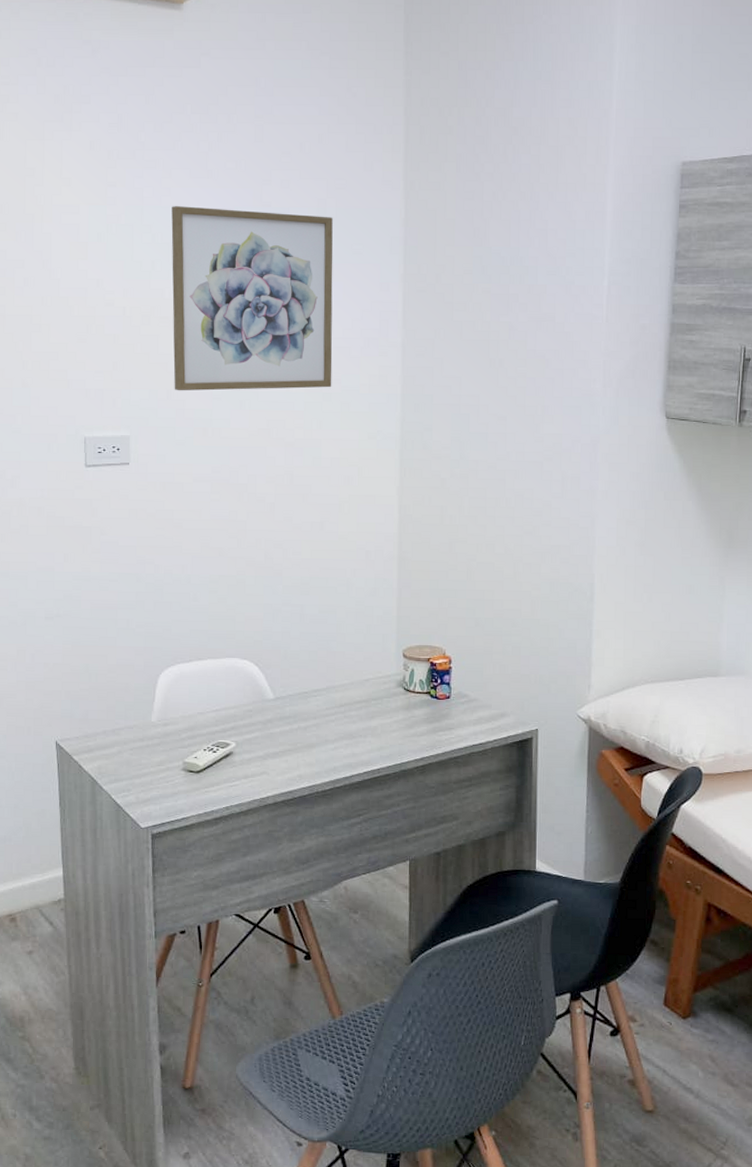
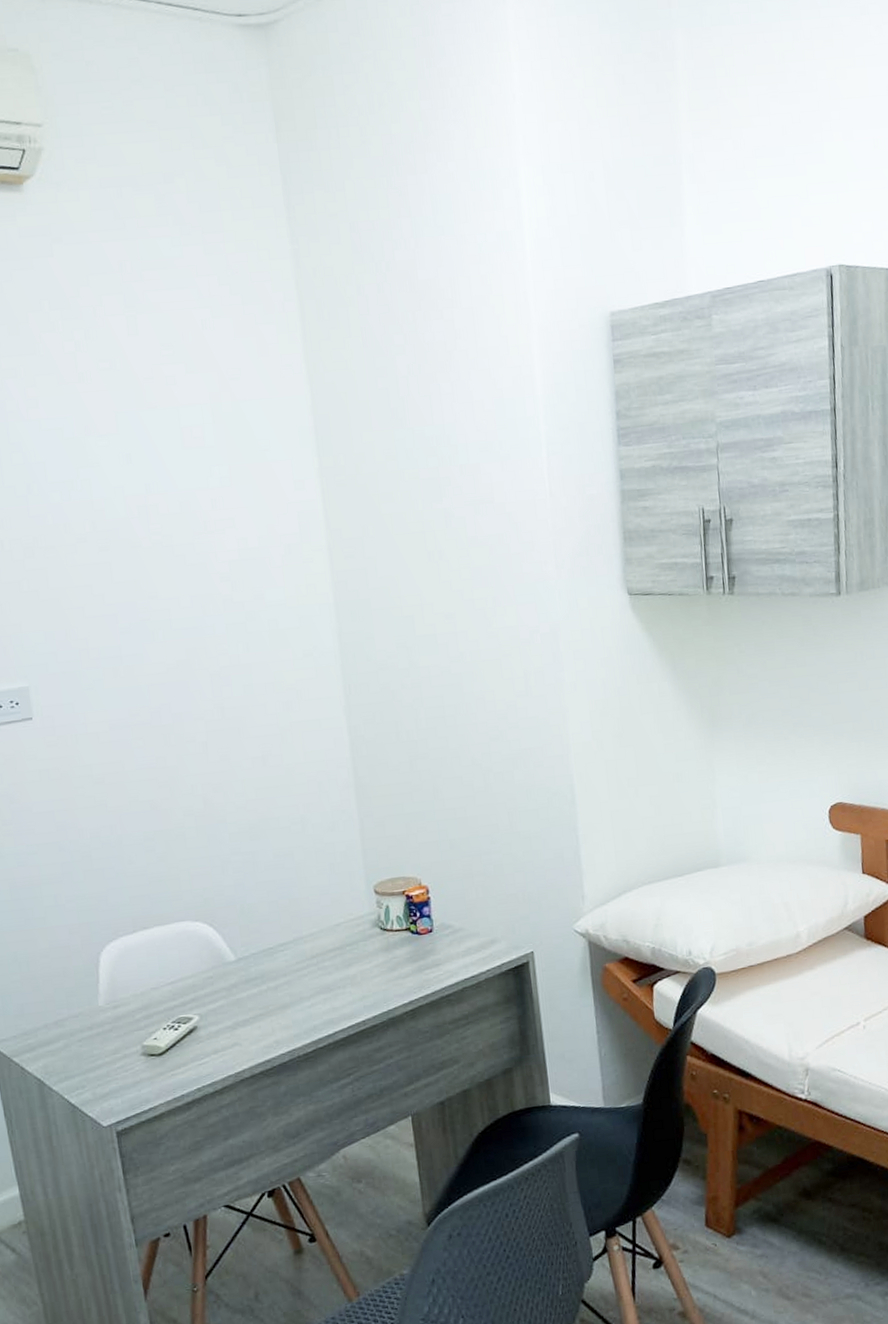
wall art: present [171,206,333,391] -> none [42,412,255,629]

